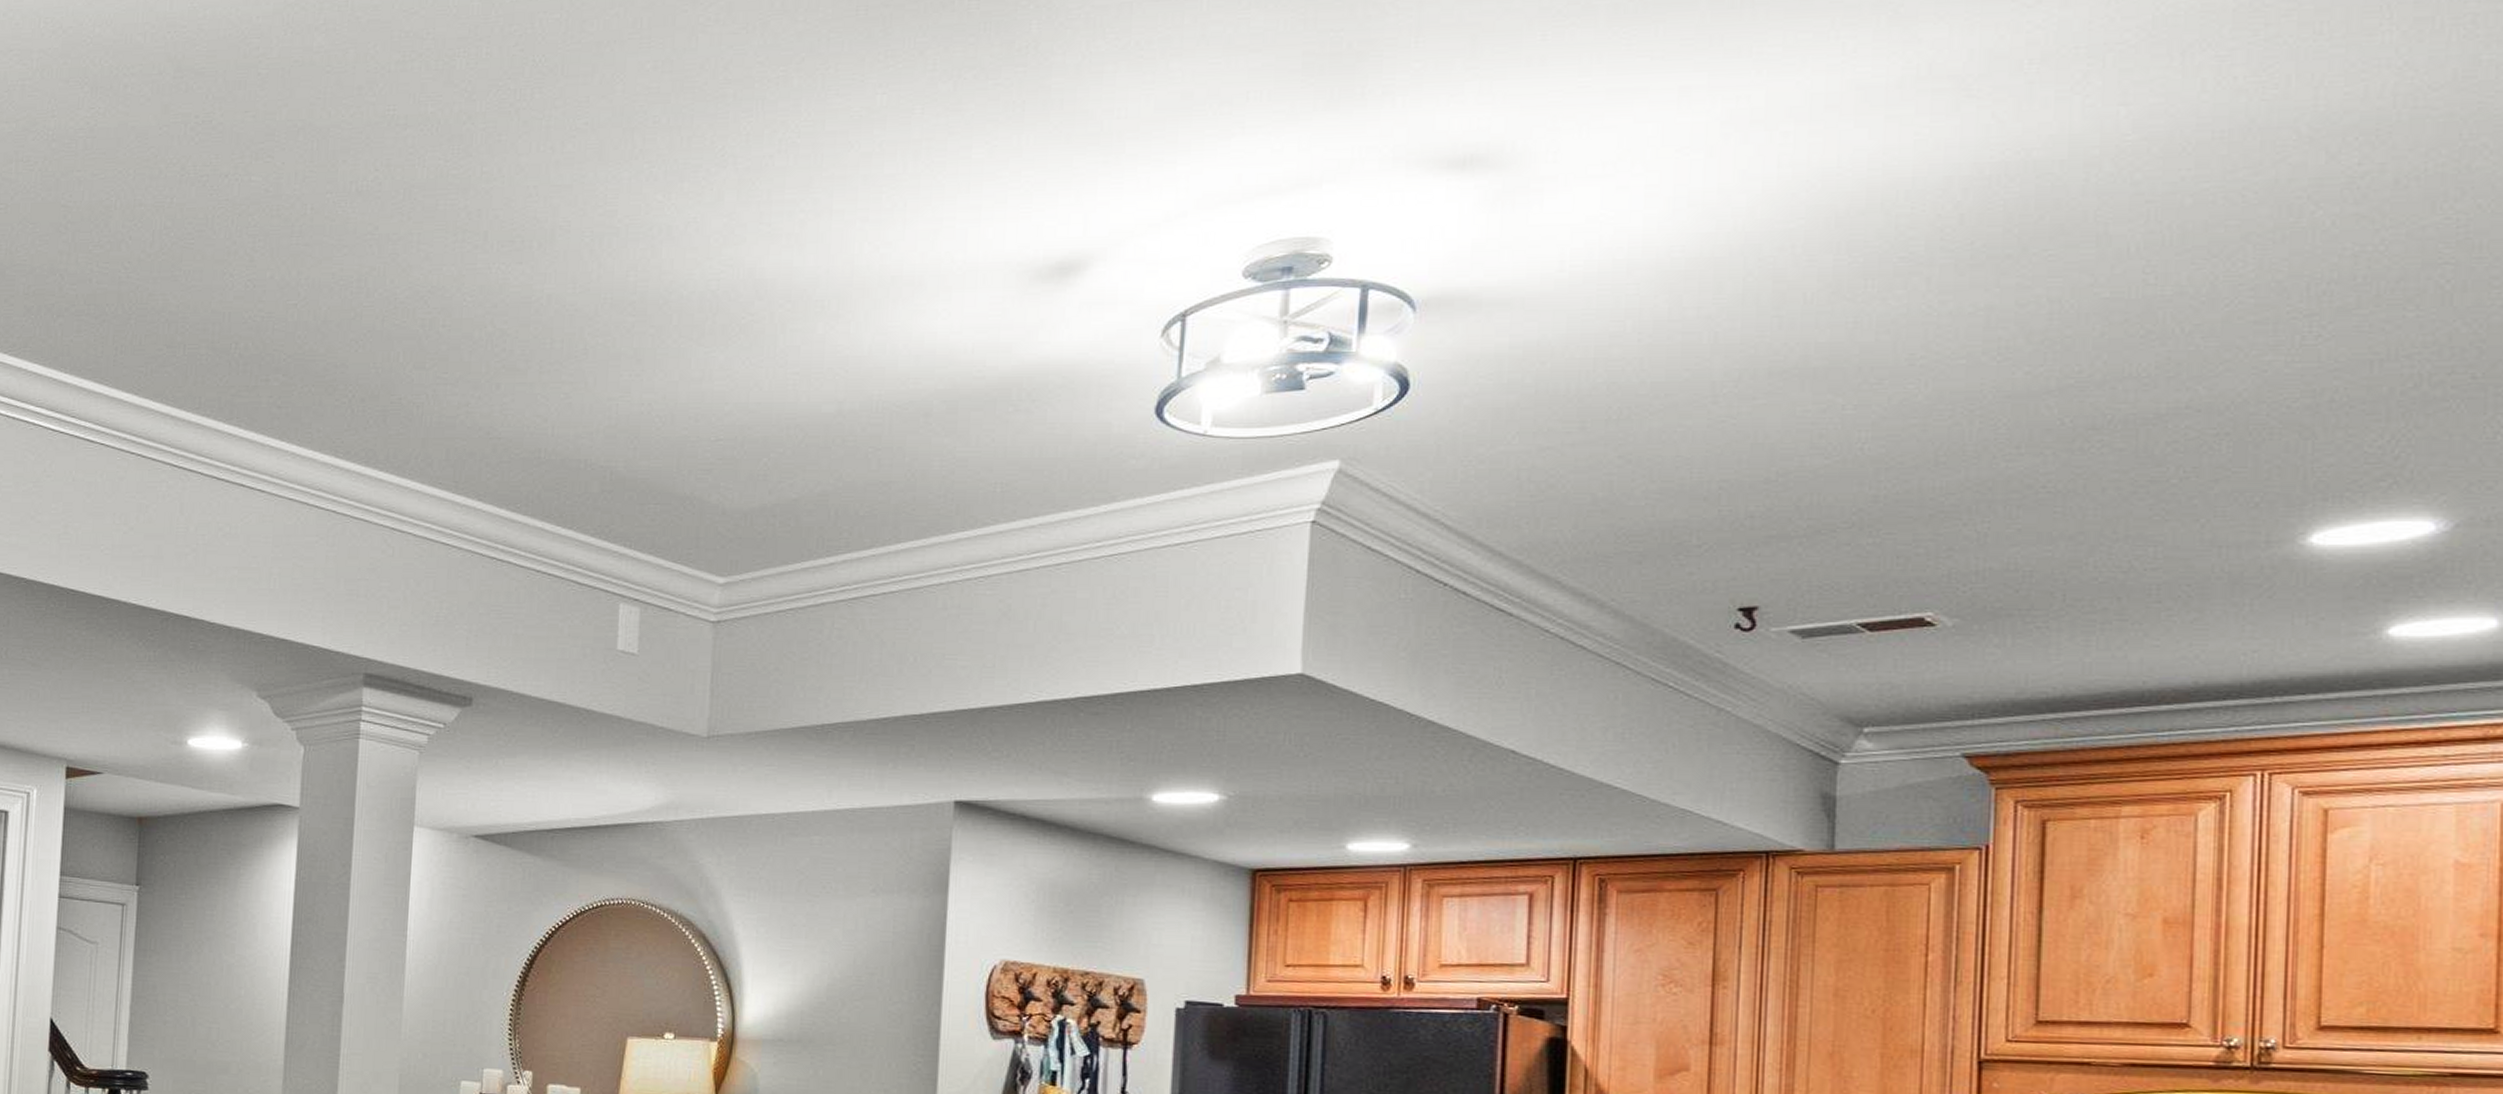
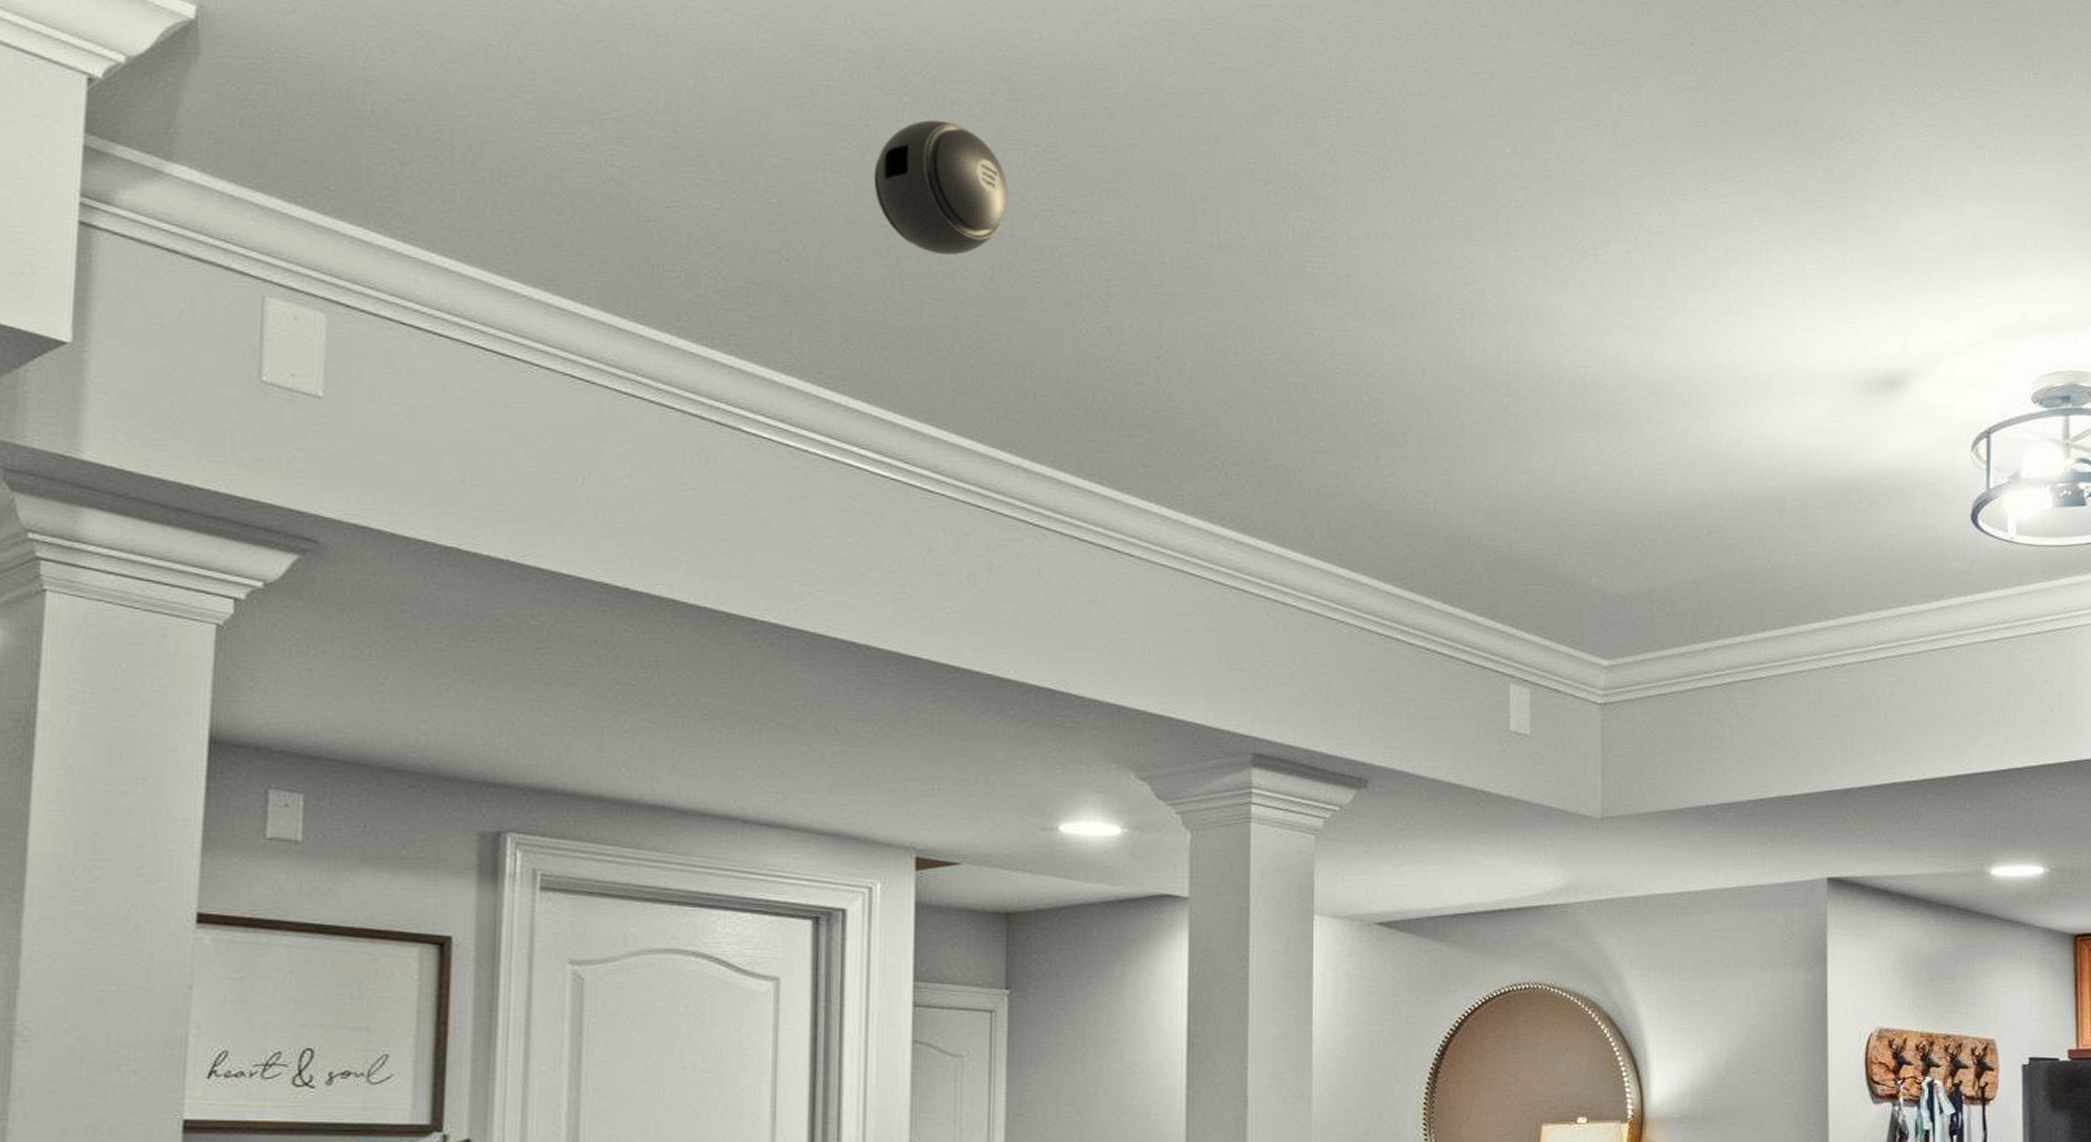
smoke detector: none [57,104,170,227] -> present [874,119,1009,256]

